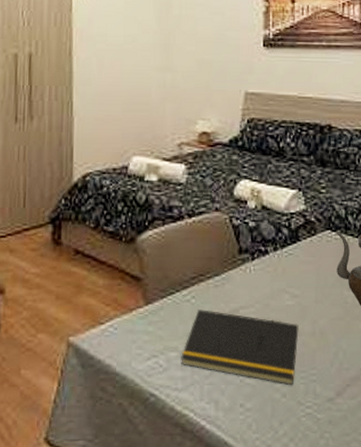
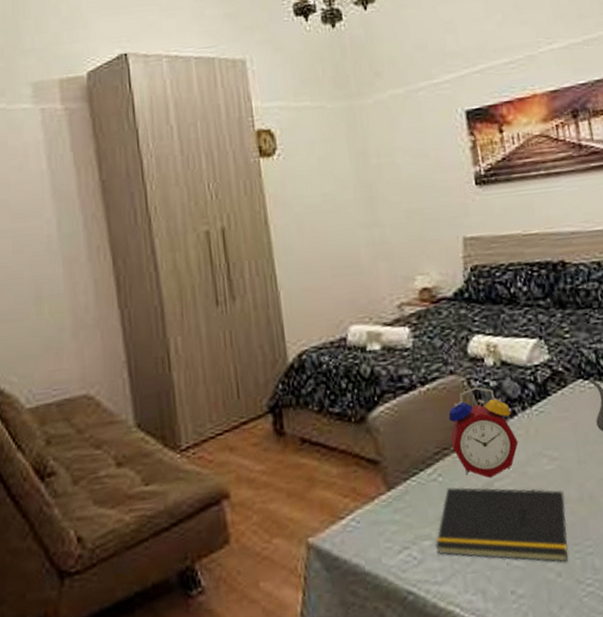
alarm clock: none [207,225,266,306] -> present [448,387,518,478]

